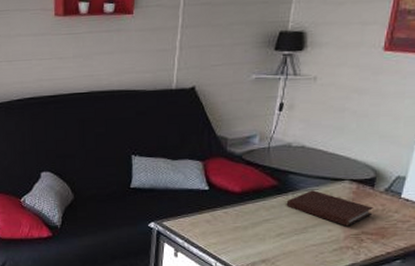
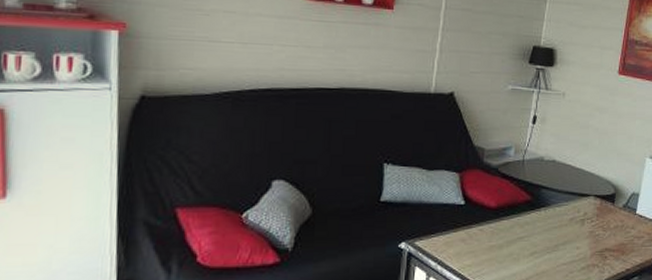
notebook: present [286,190,375,227] -> none [539,206,615,244]

